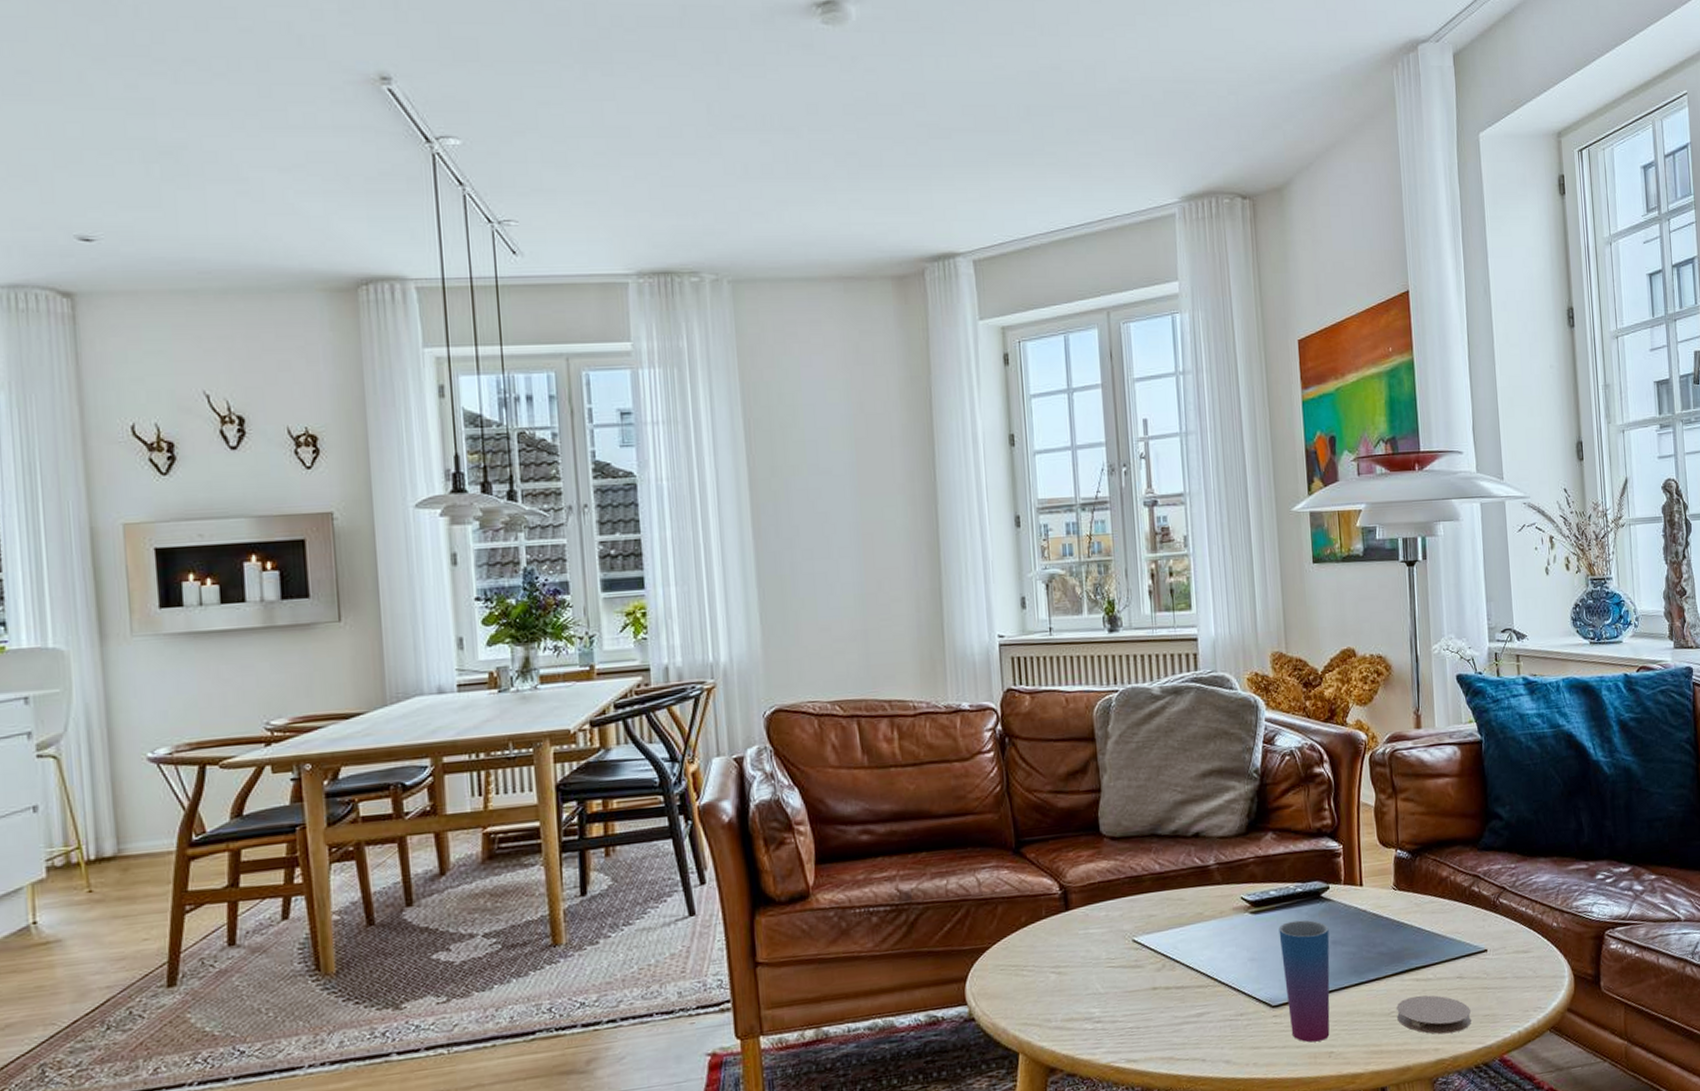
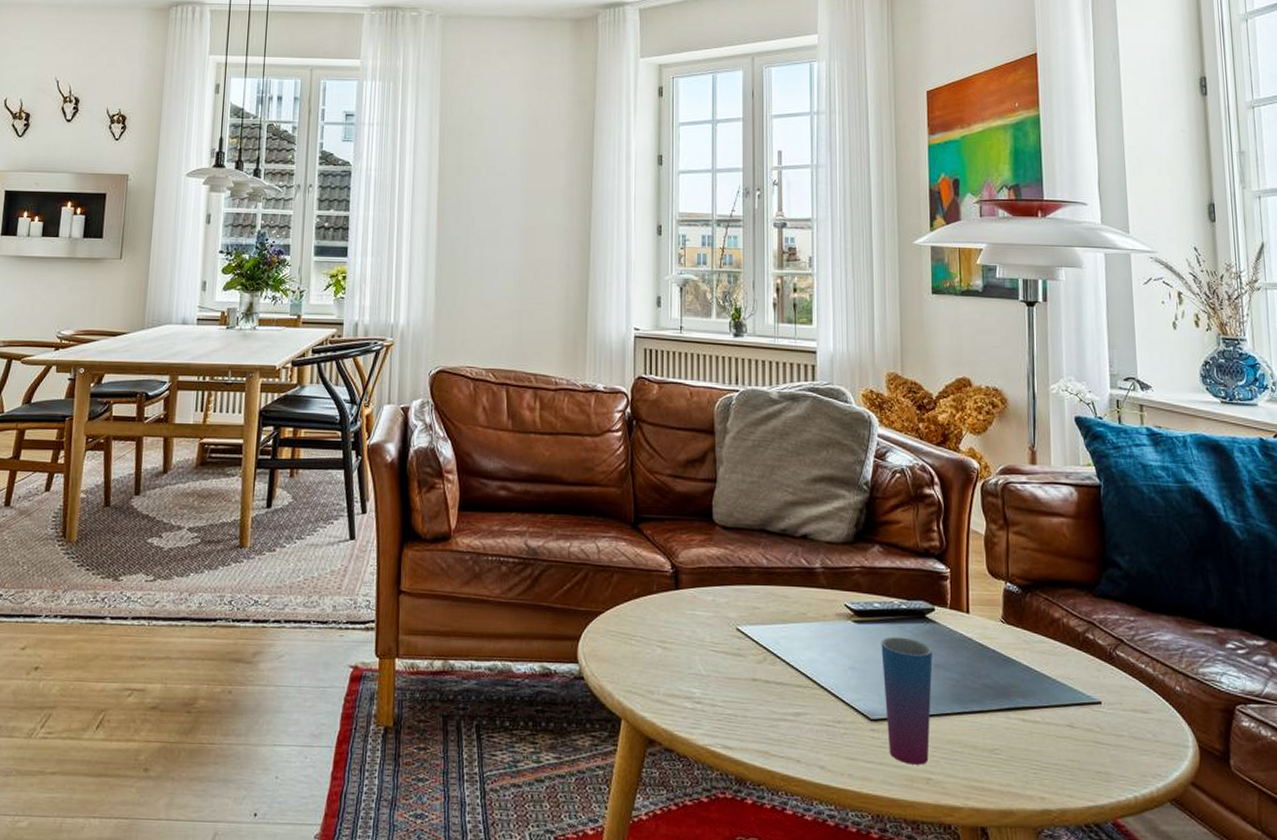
coaster: present [1397,995,1471,1035] -> none [1001,736,1082,784]

